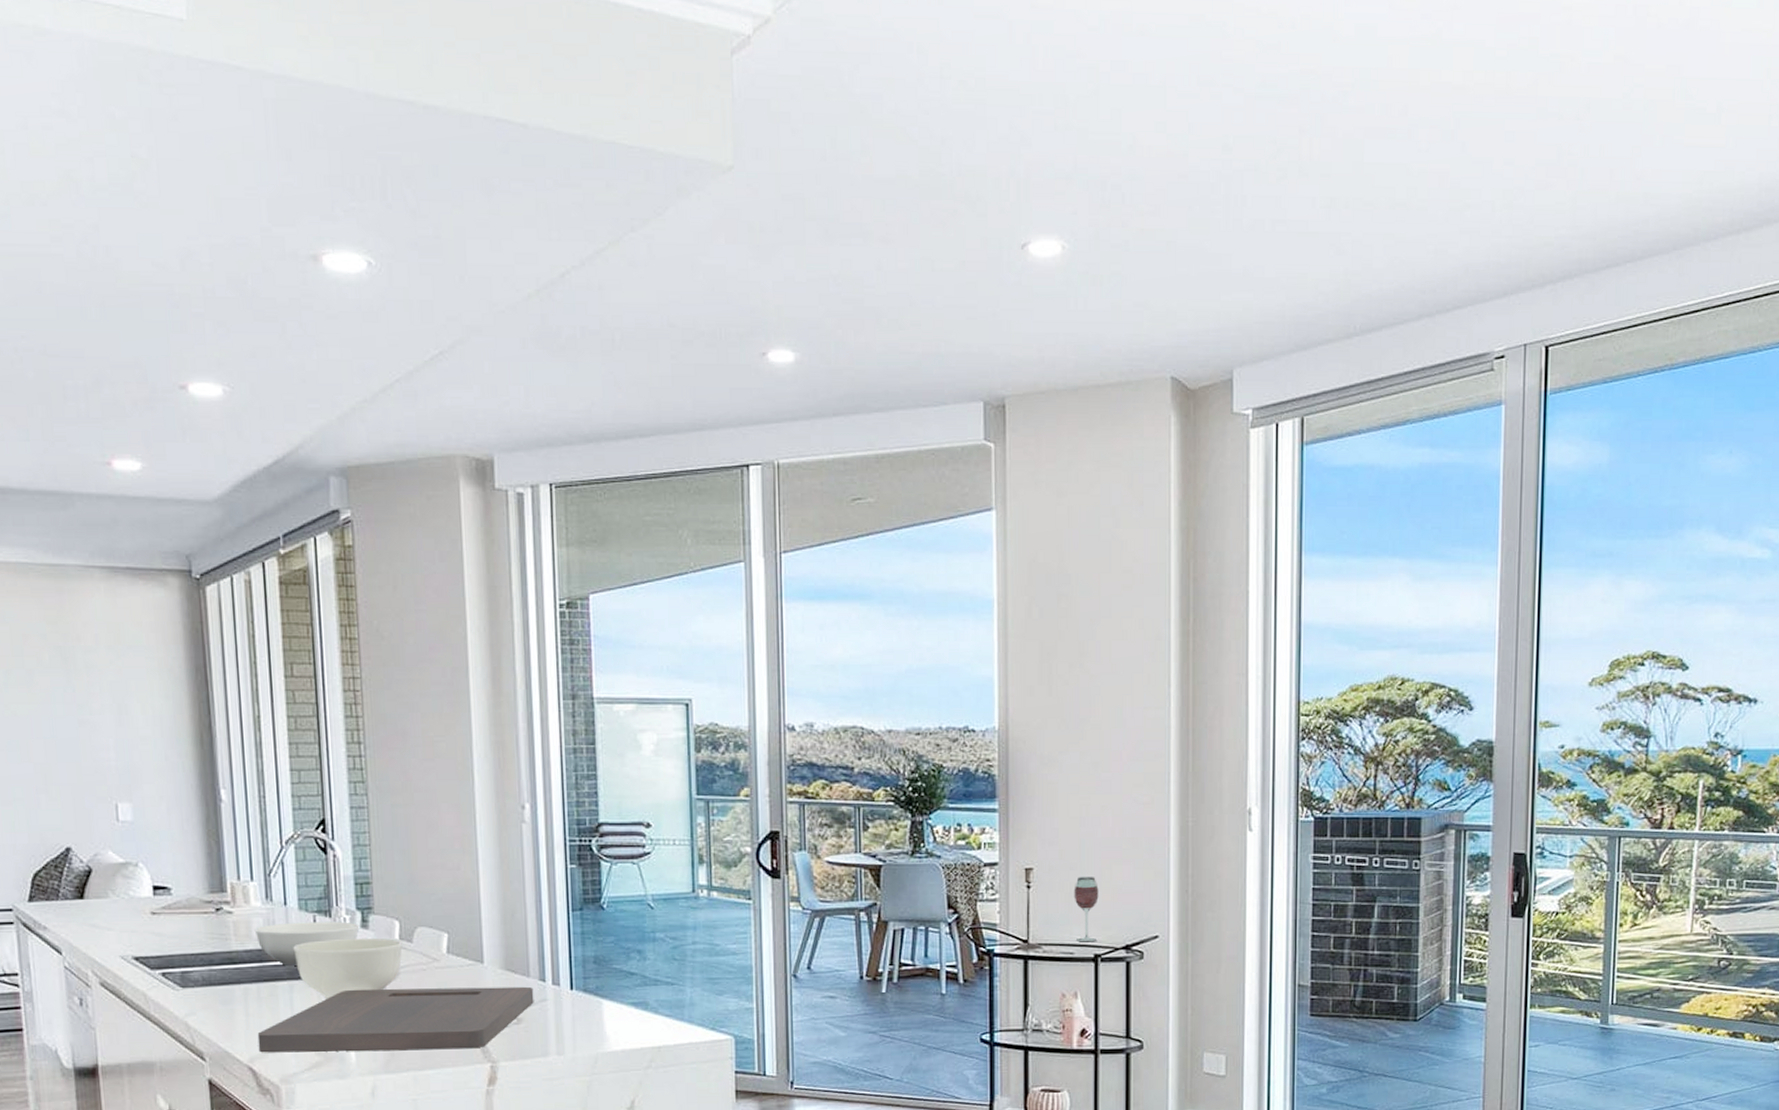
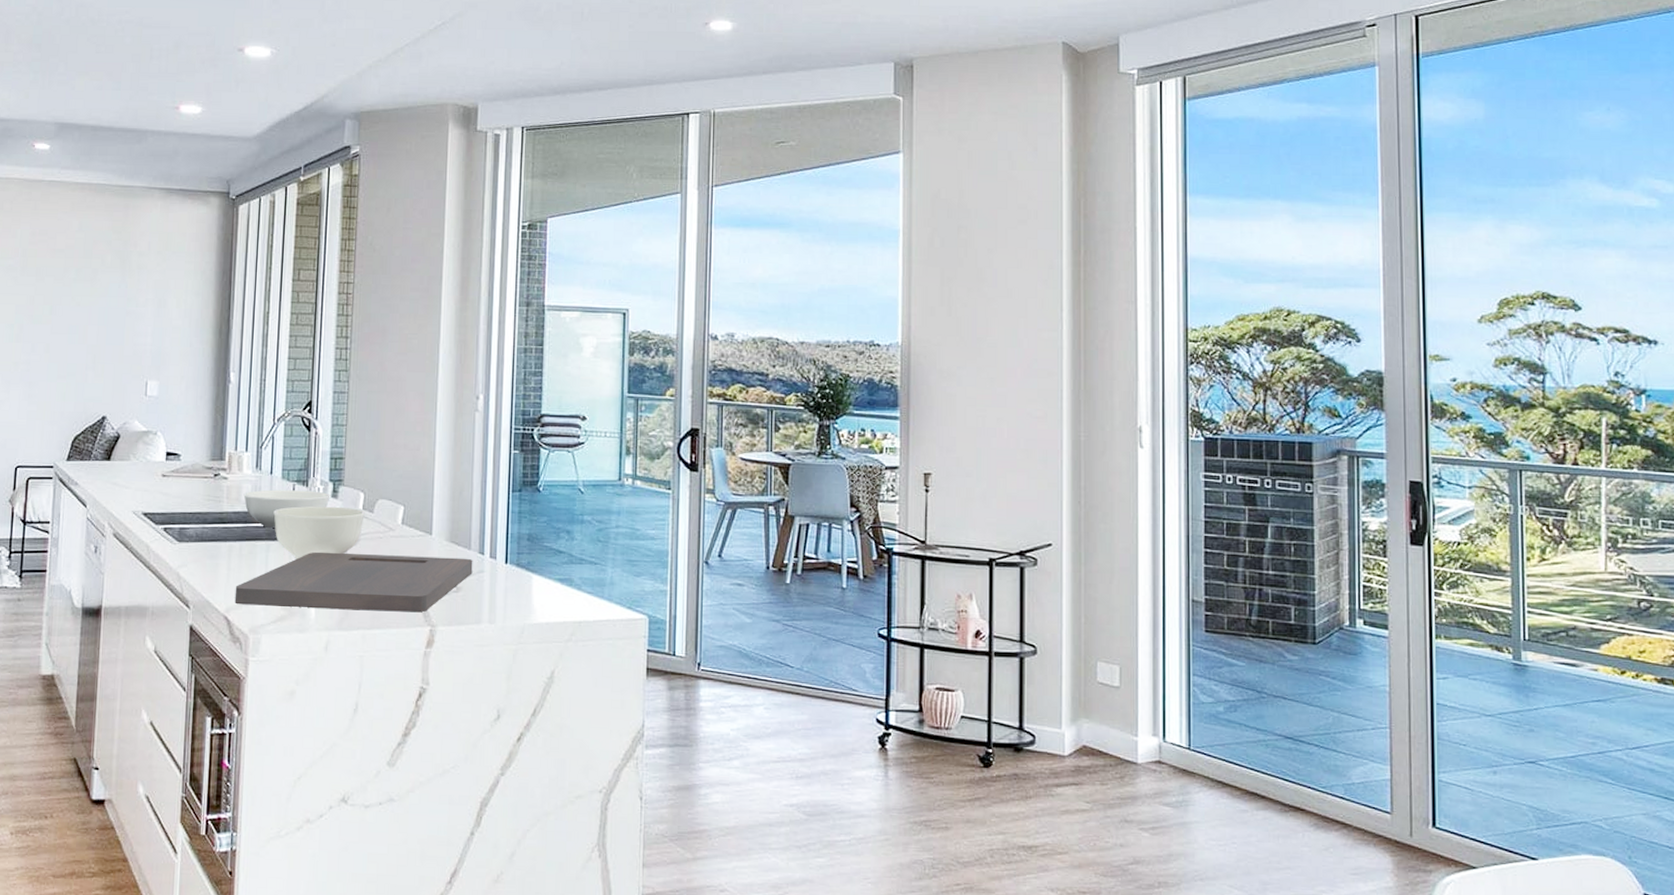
wineglass: present [1074,877,1099,942] -> none [970,484,994,547]

